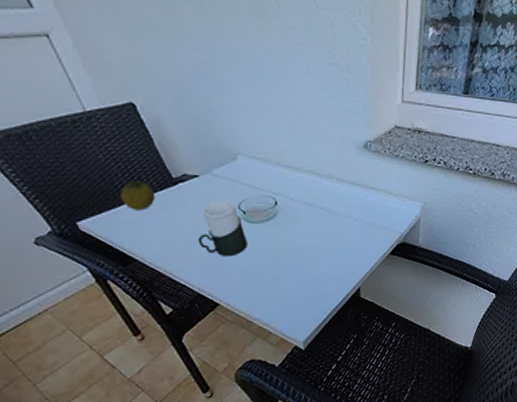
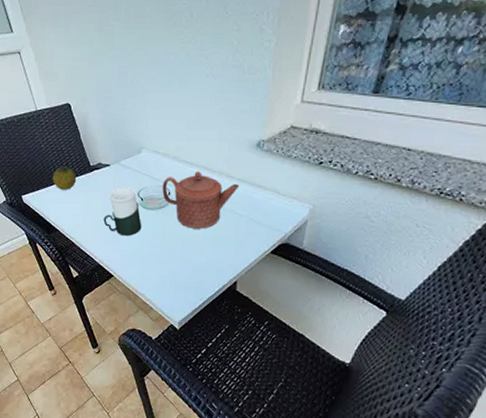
teapot: none [267,176,352,239] -> present [162,171,240,229]

